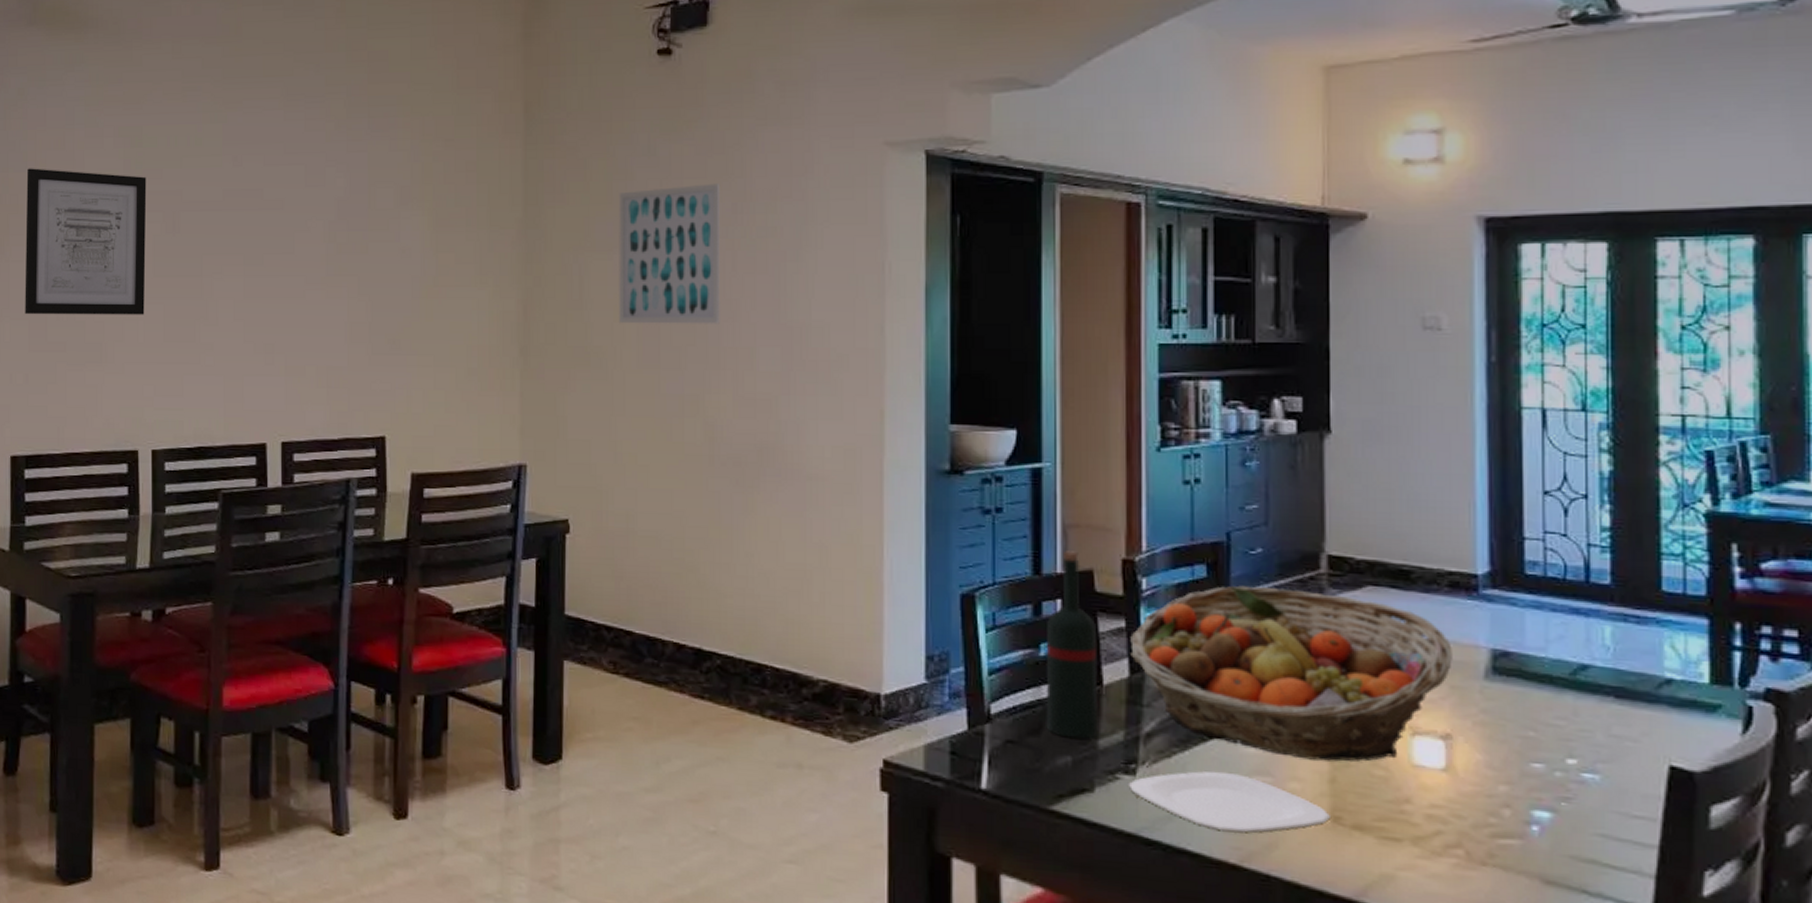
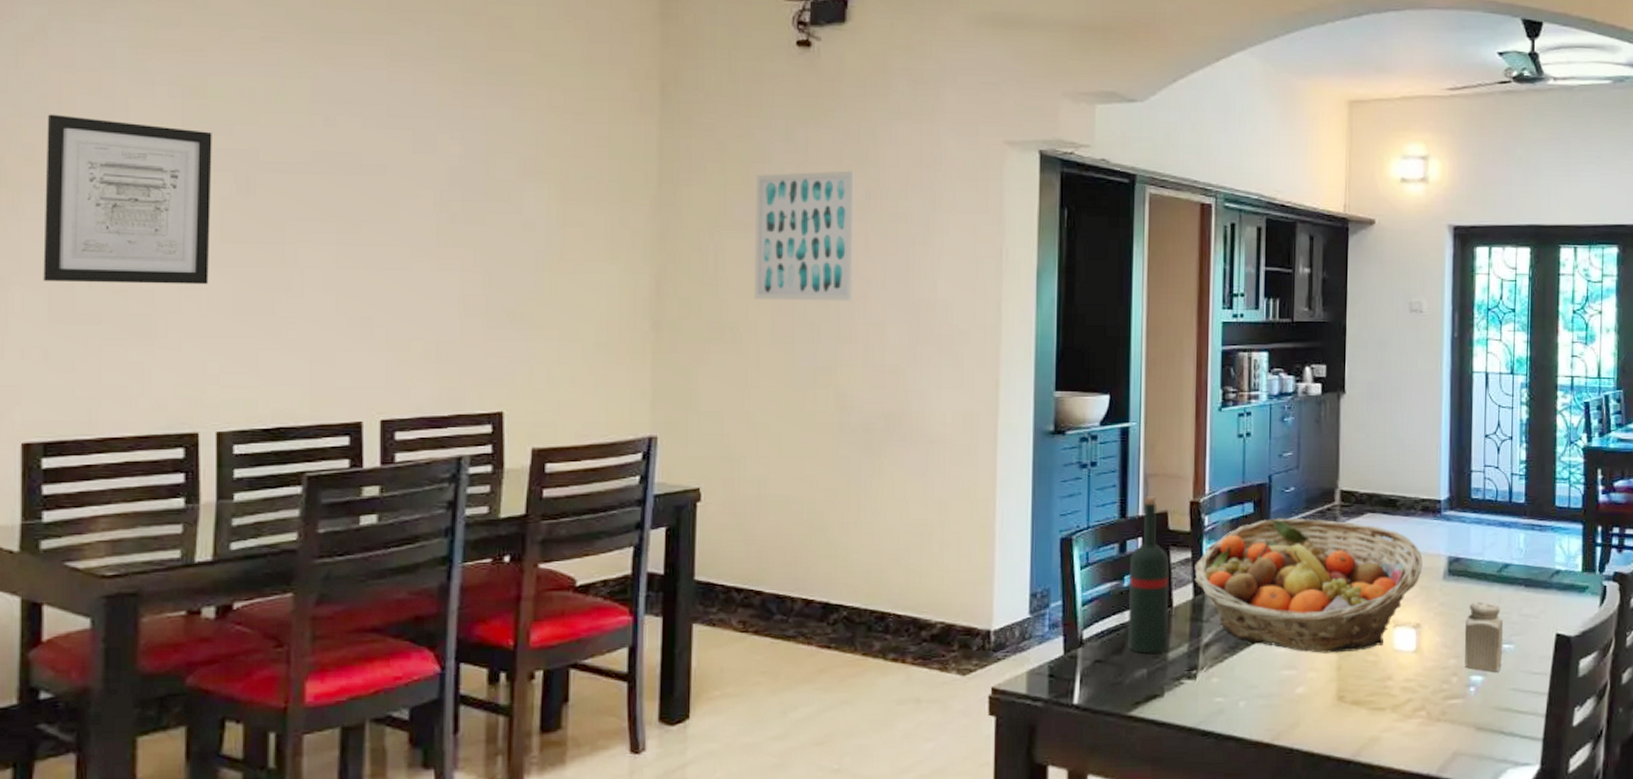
plate: present [1128,771,1330,834] -> none [1190,669,1337,718]
salt shaker: none [1520,711,1583,809] -> present [1464,601,1504,672]

